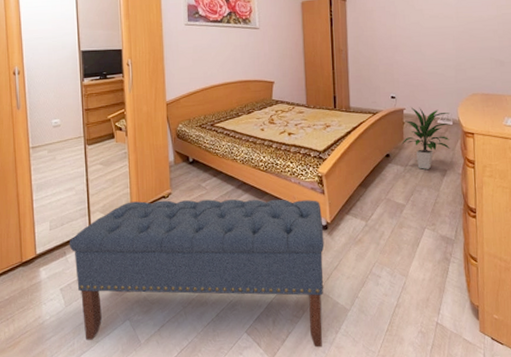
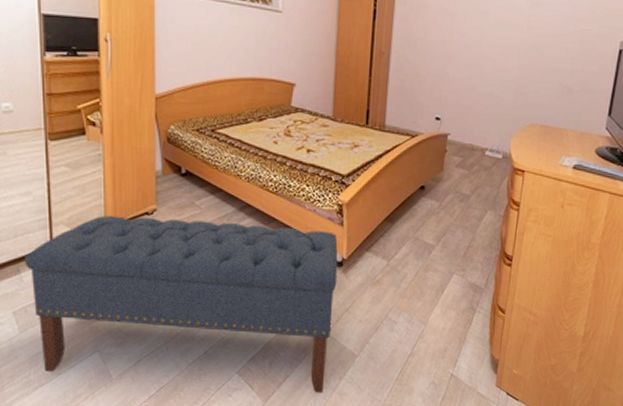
indoor plant: present [401,107,451,169] -> none [440,133,502,208]

